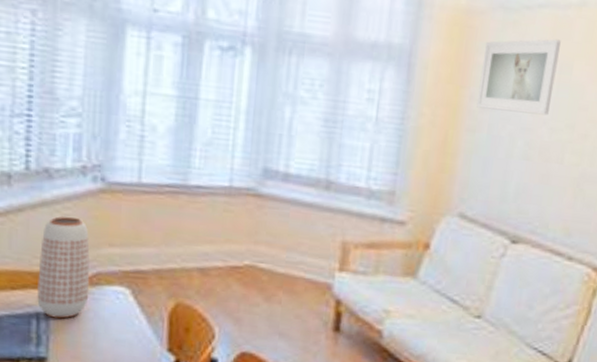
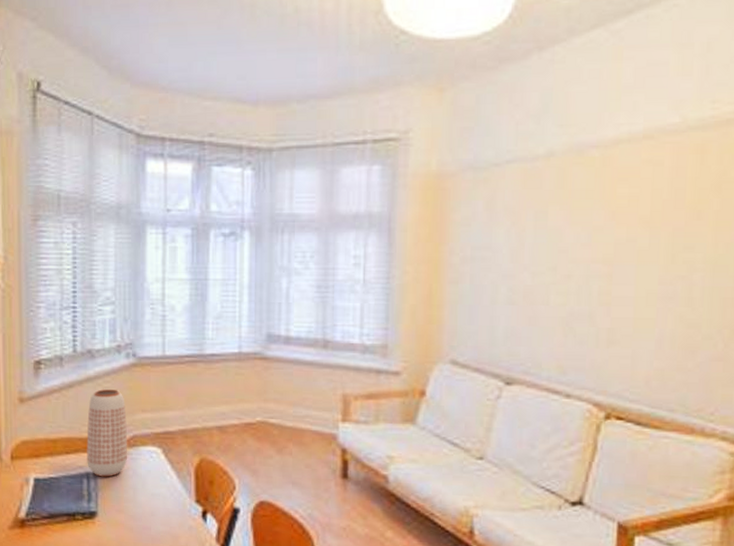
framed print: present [476,39,561,116] -> none [457,190,532,261]

